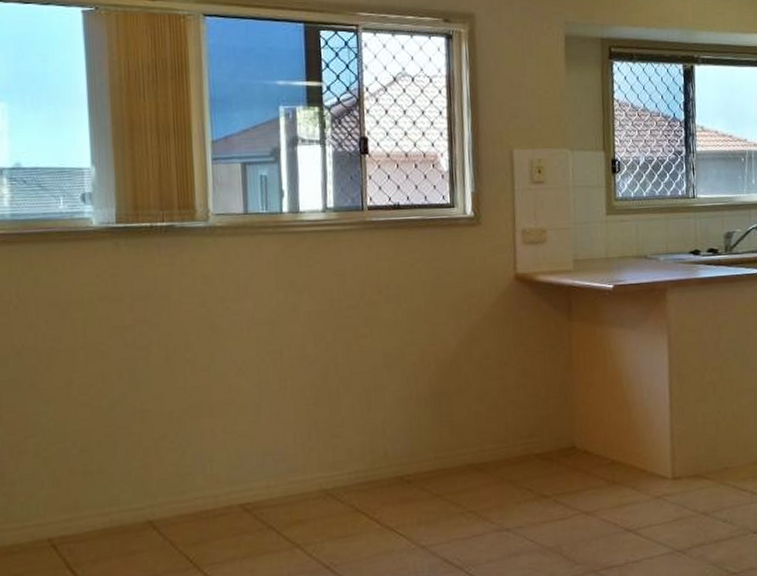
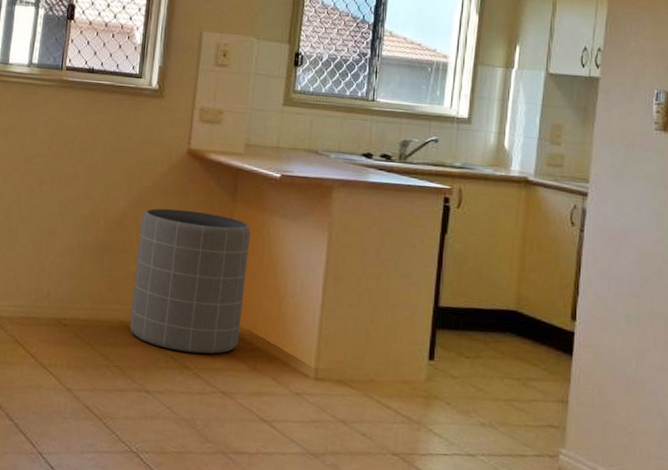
trash can: none [475,336,594,483] -> present [129,208,251,354]

